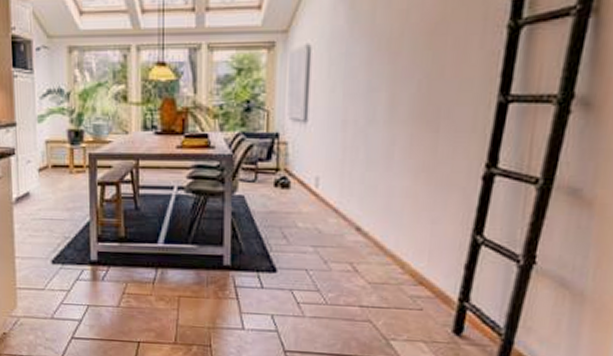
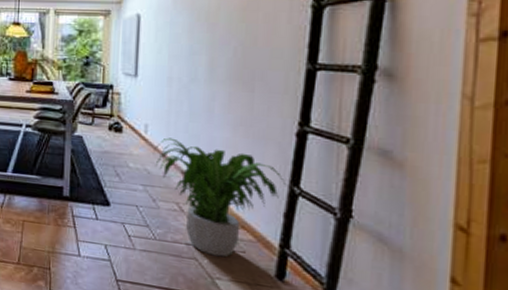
potted plant: none [326,191,469,317] -> present [154,137,287,257]

